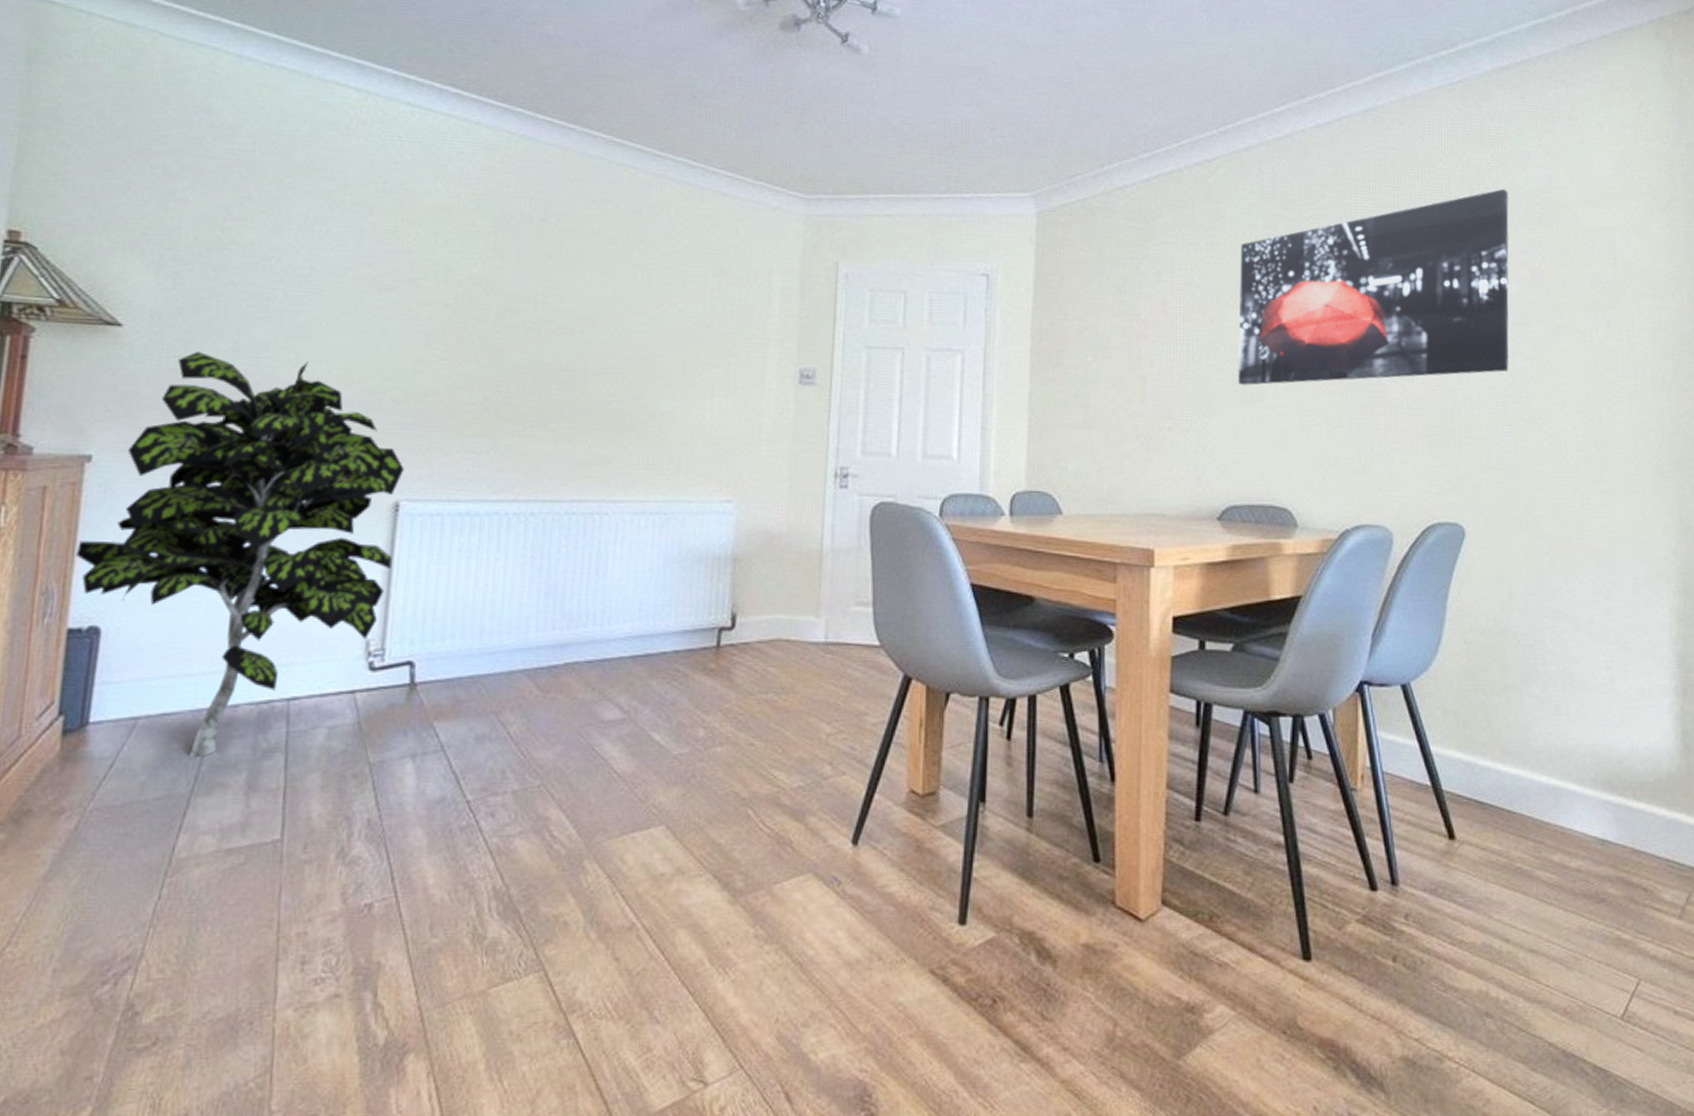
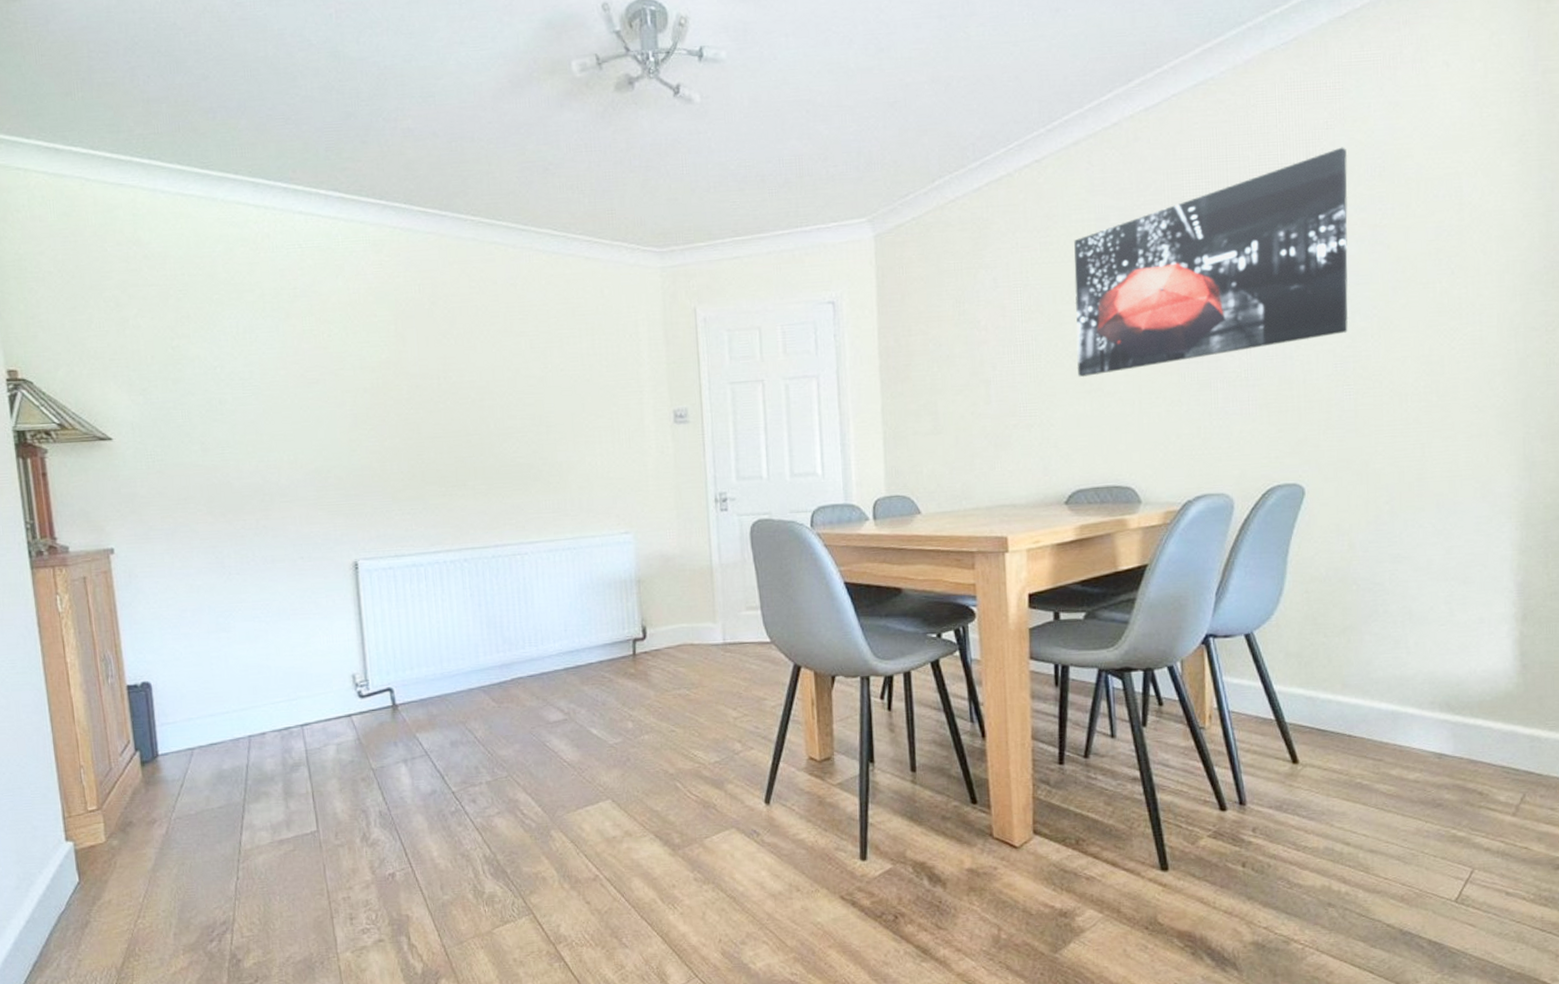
indoor plant: present [76,352,404,757] -> none [119,452,361,774]

